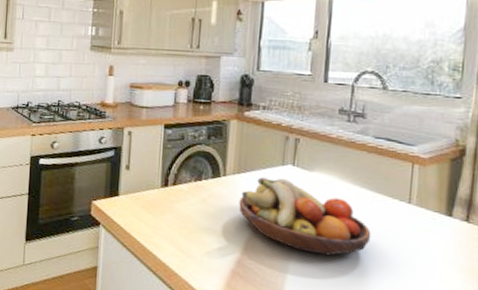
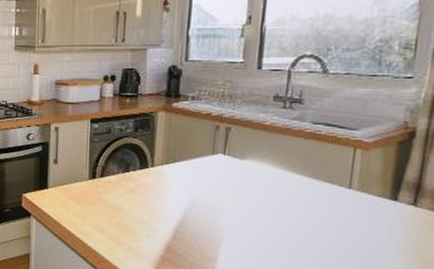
fruit bowl: present [239,177,371,256] -> none [167,167,307,242]

